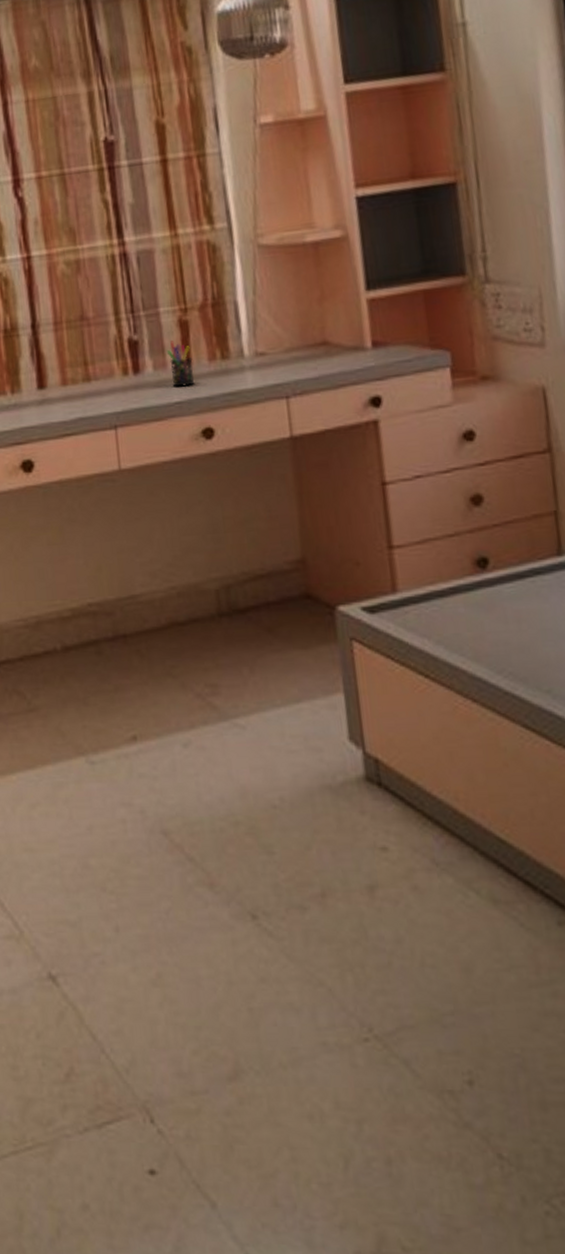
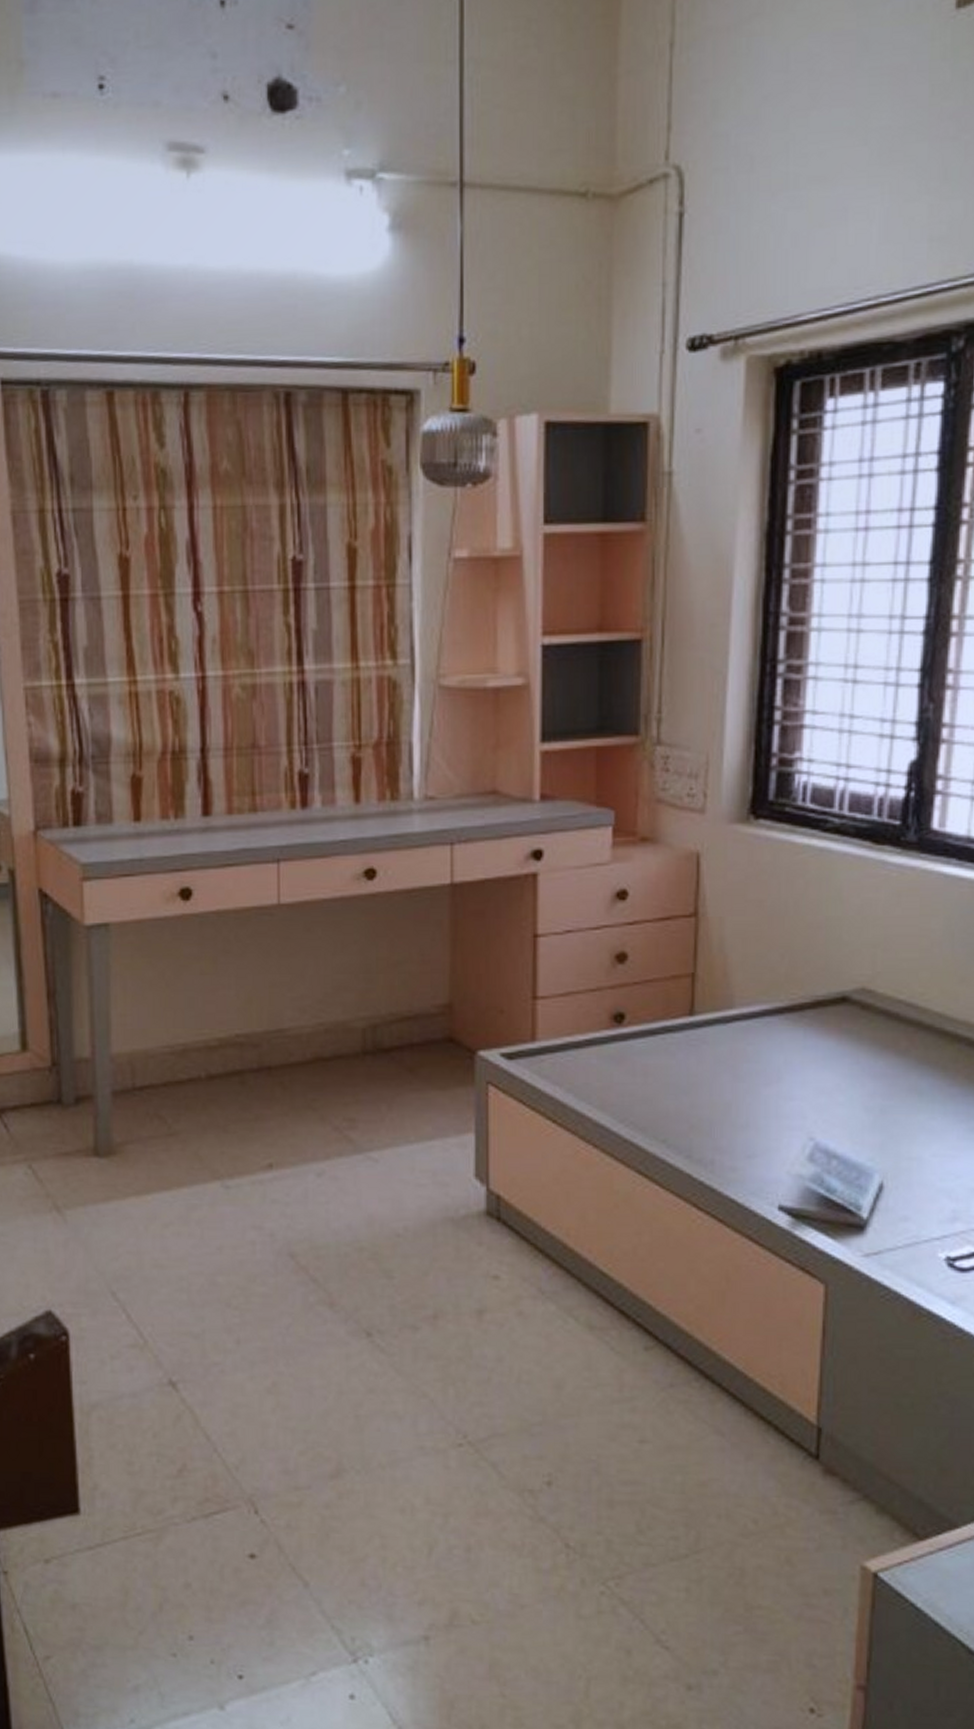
pen holder: present [166,341,195,387] -> none [336,777,362,825]

